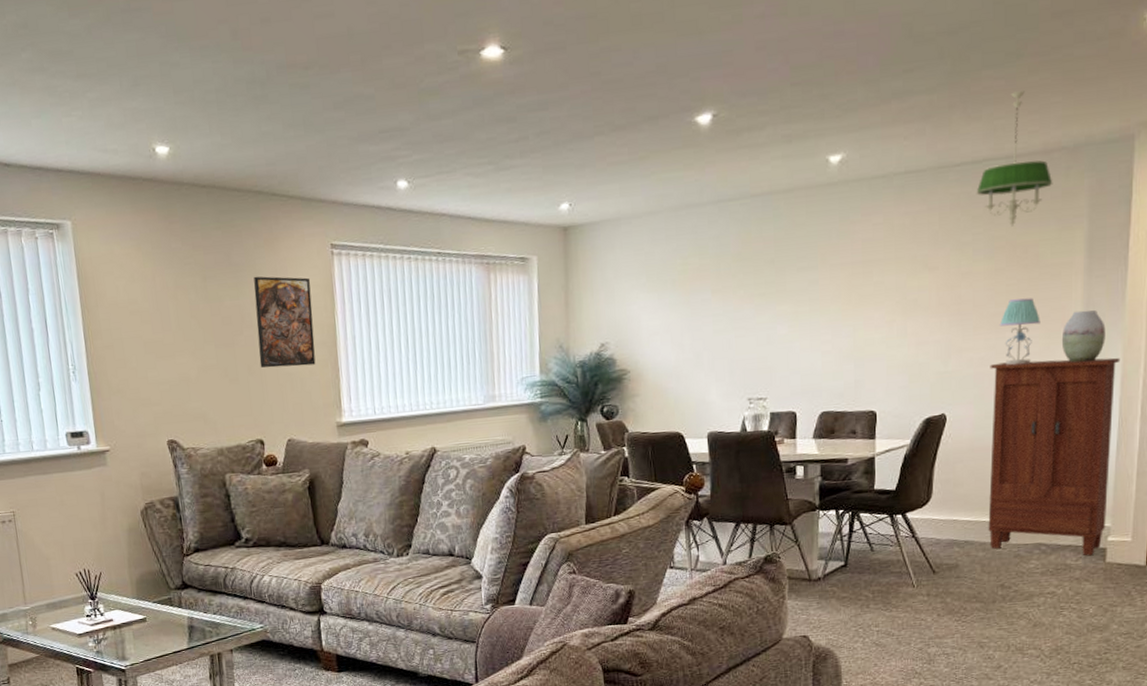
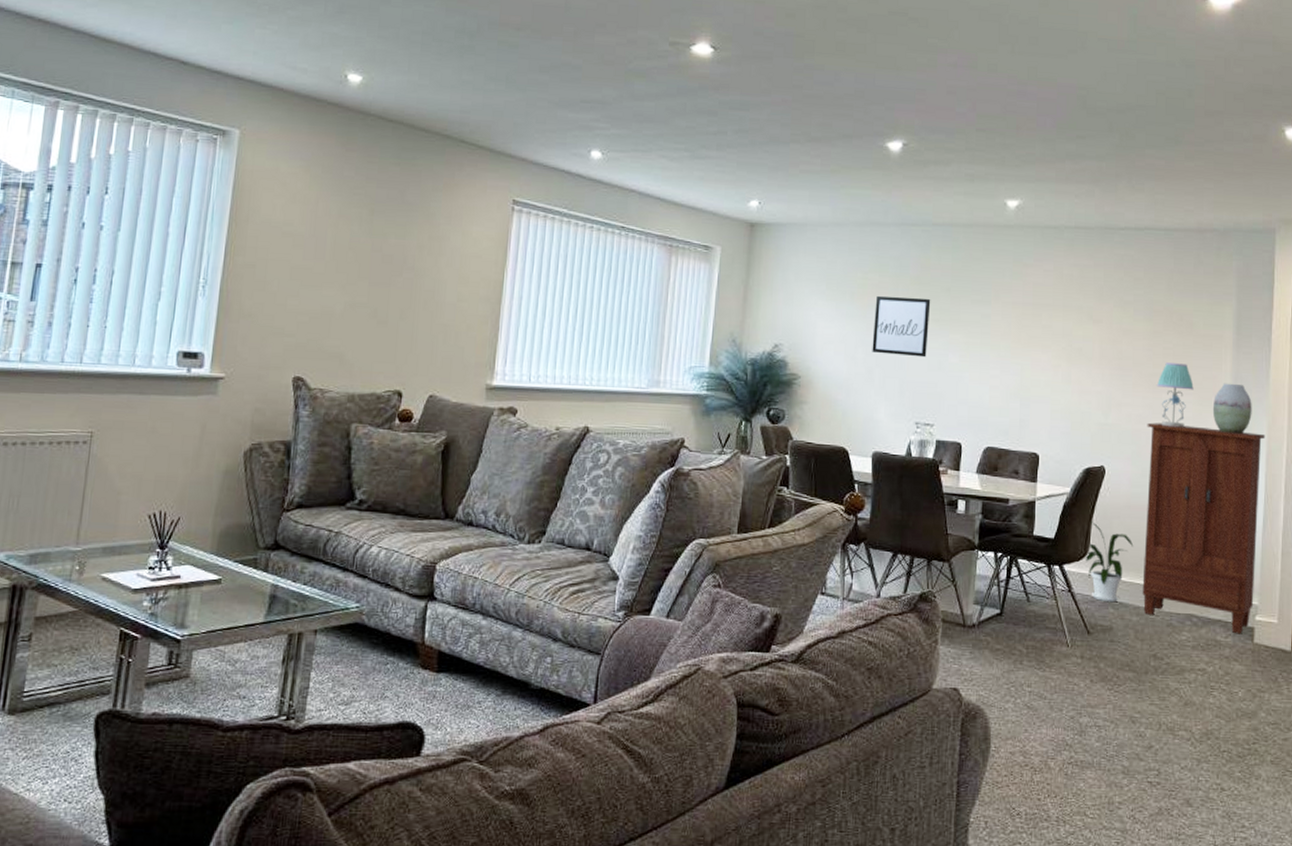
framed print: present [253,276,316,368] -> none [414,218,485,320]
wall art: none [697,273,755,337] -> present [872,295,931,358]
house plant: none [928,469,978,542] -> present [1085,521,1134,603]
chandelier: present [976,91,1053,227] -> none [1138,172,1206,294]

